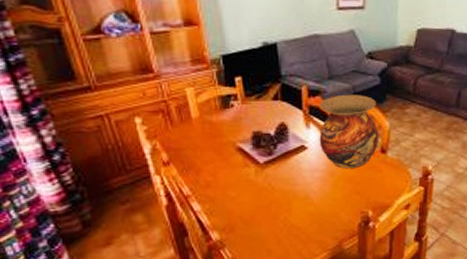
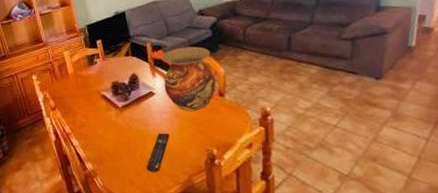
remote control: none [289,194,321,240] -> present [146,133,170,173]

